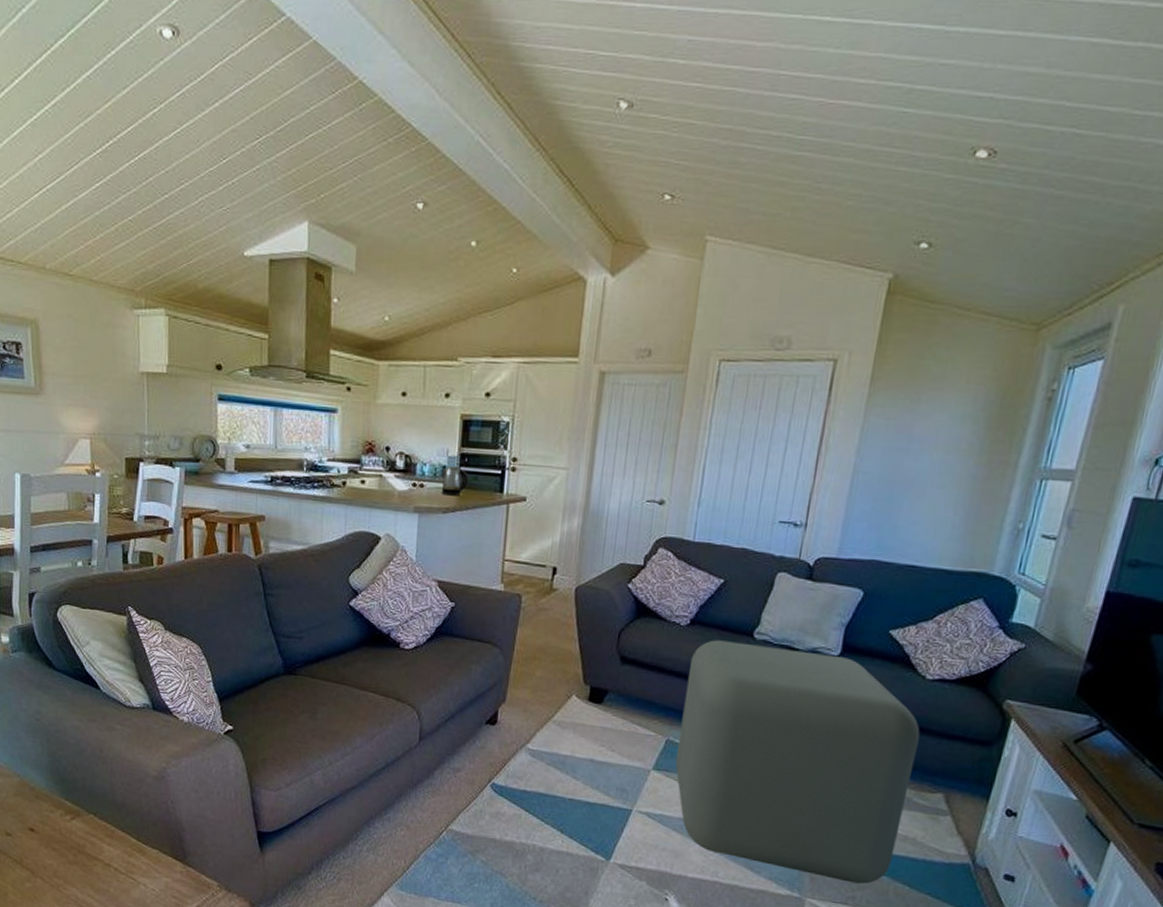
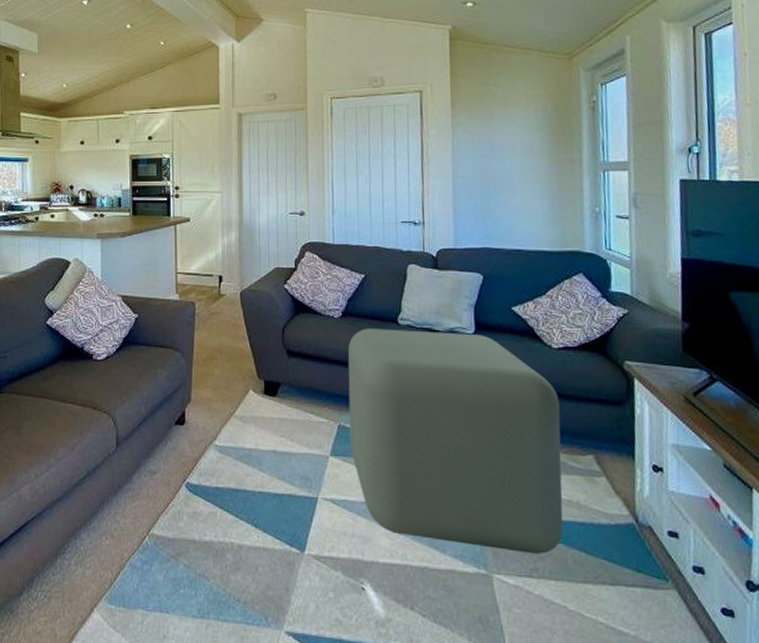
kettle: present [441,465,469,496] -> none [118,197,141,222]

